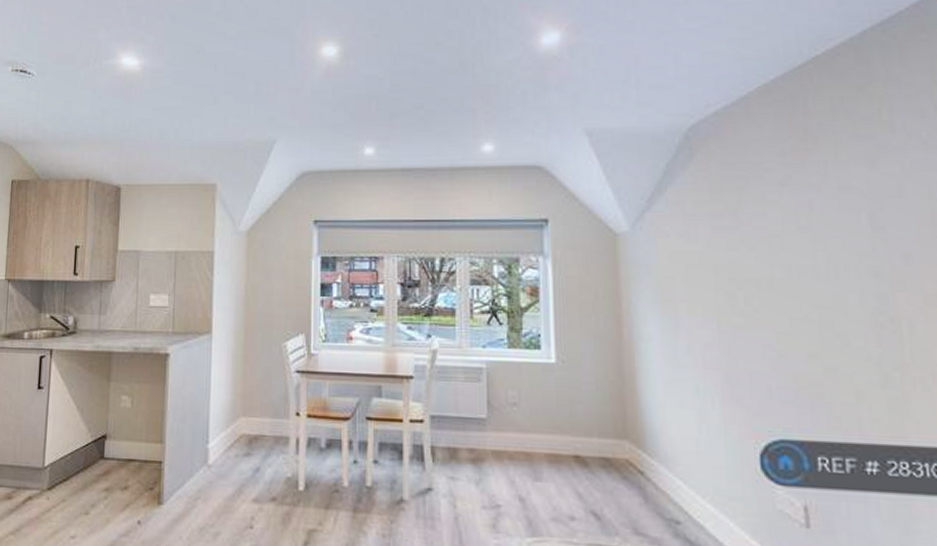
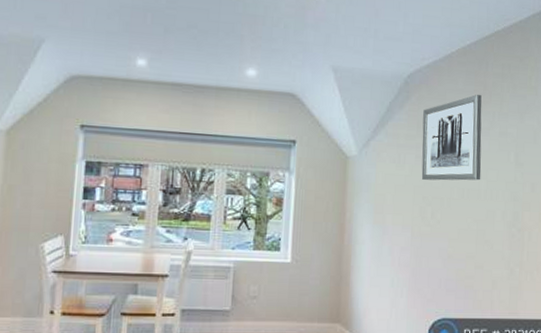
wall art: none [716,140,817,256] -> present [421,94,482,181]

